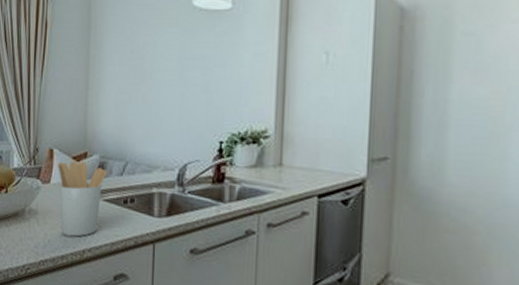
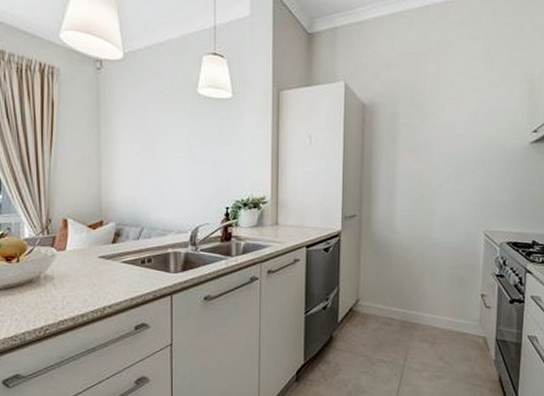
utensil holder: present [58,161,108,237] -> none [73,229,124,296]

